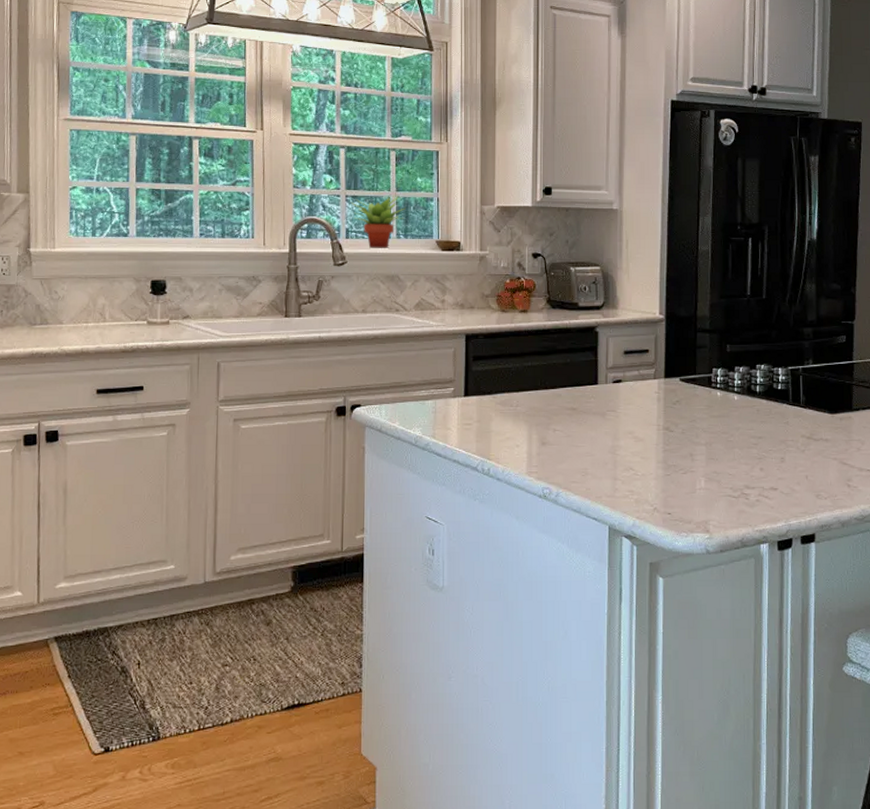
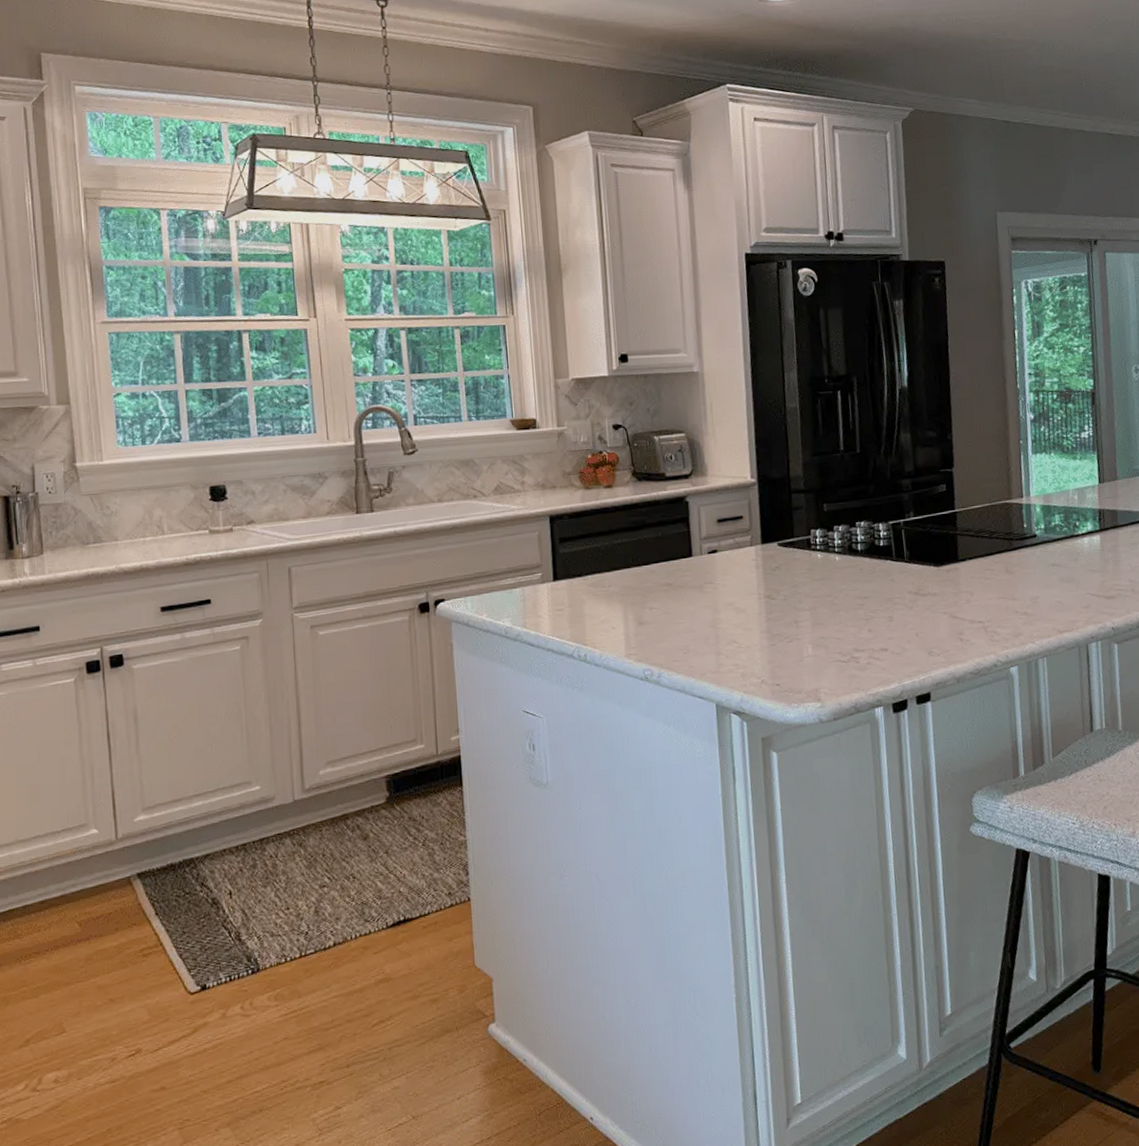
succulent plant: present [350,196,407,248] -> none [416,376,476,434]

